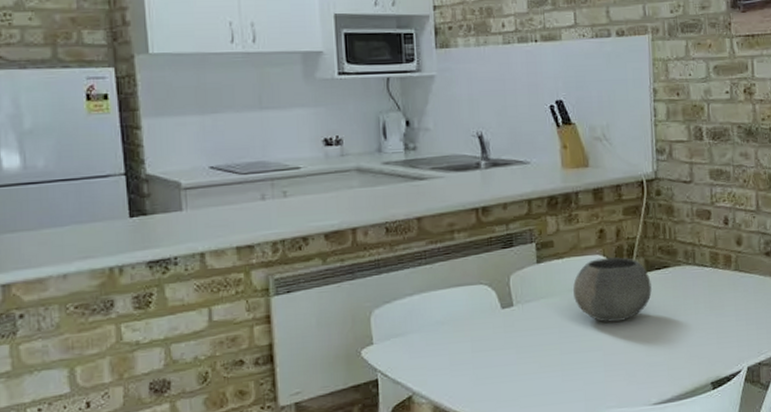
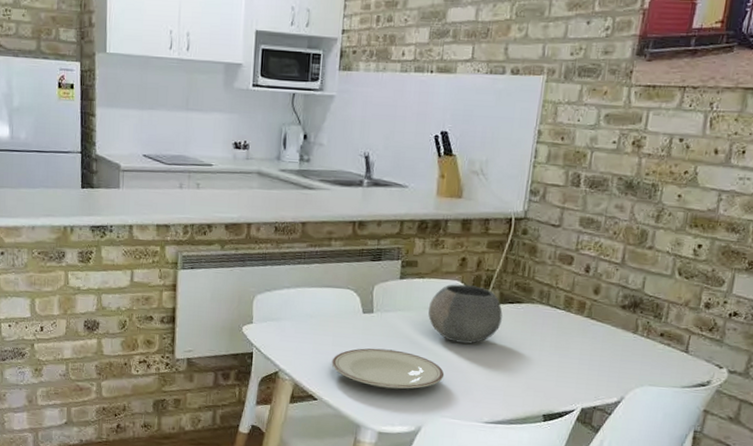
plate: none [474,343,602,391] -> present [331,348,445,390]

